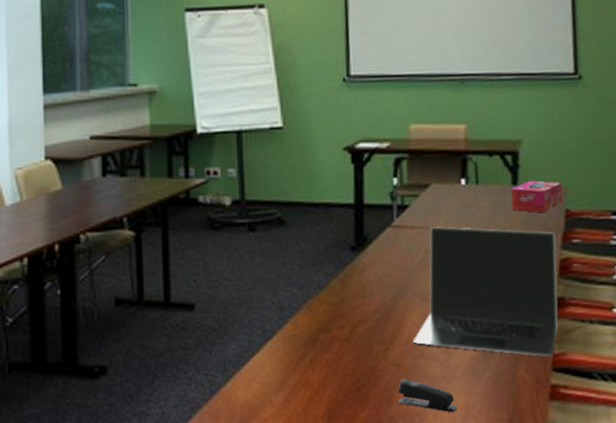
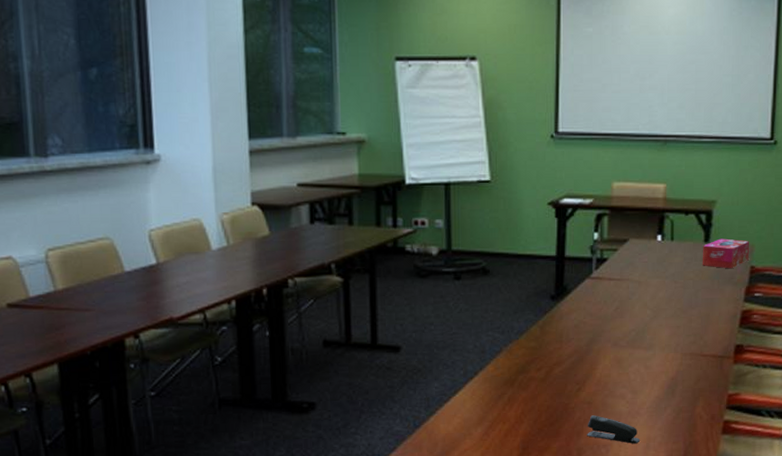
laptop: present [413,226,558,357] -> none [604,278,739,397]

